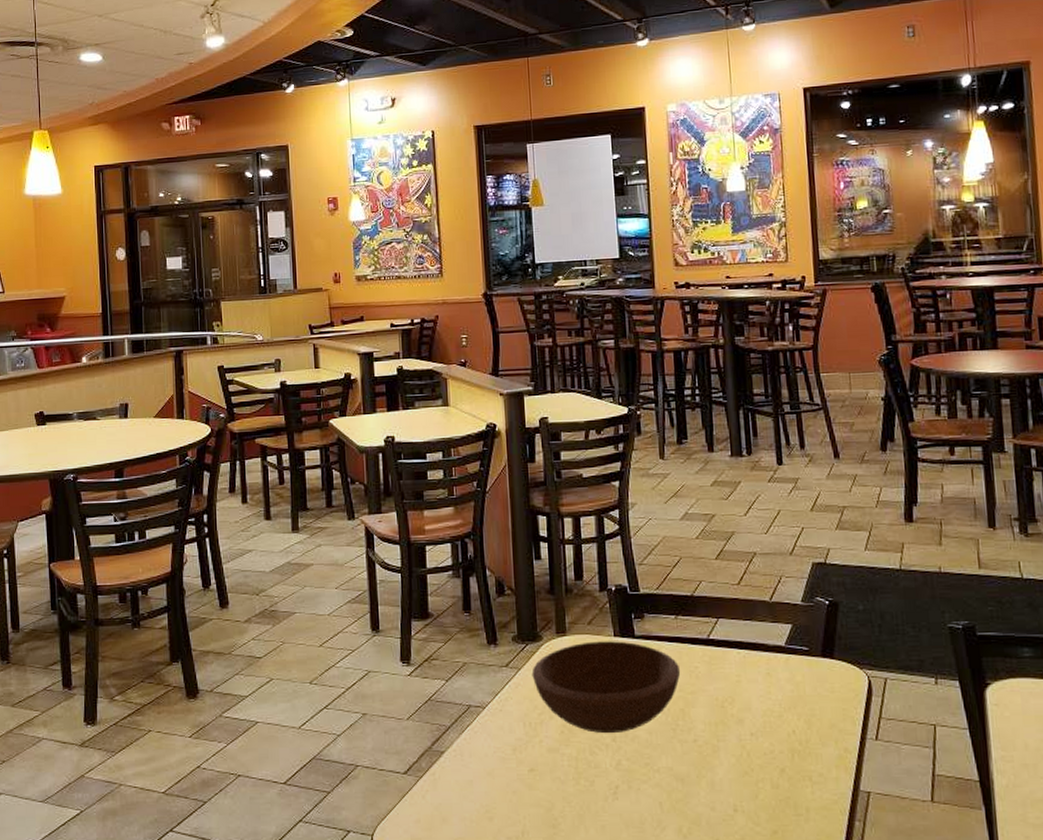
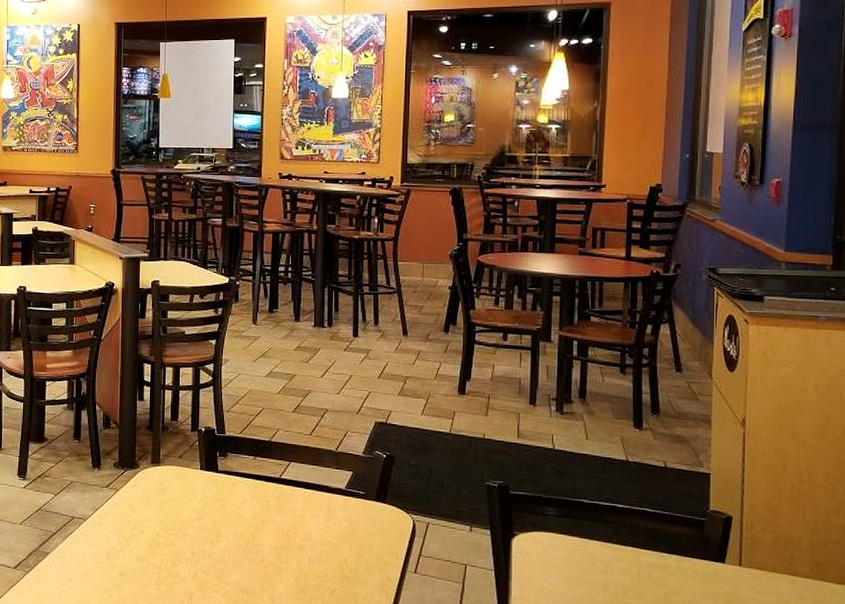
bowl: present [531,641,681,734] -> none [128,472,255,550]

